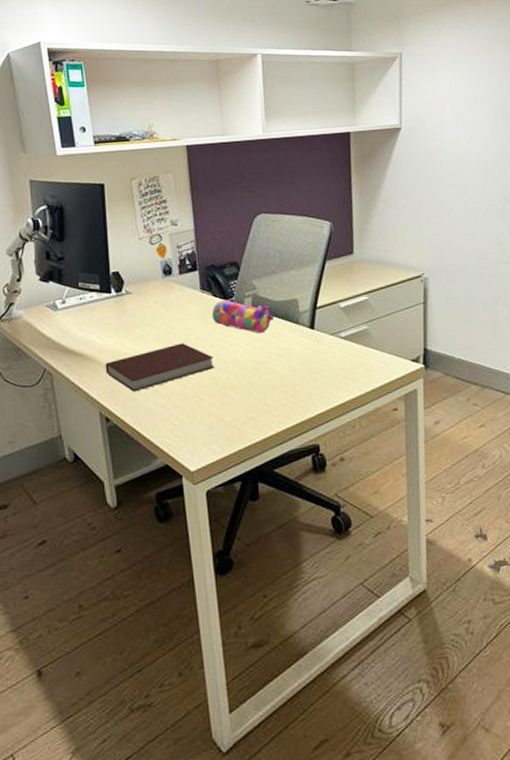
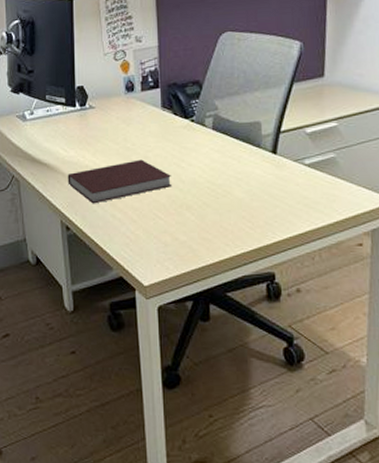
pencil case: present [211,299,275,334] -> none [171,118,235,156]

